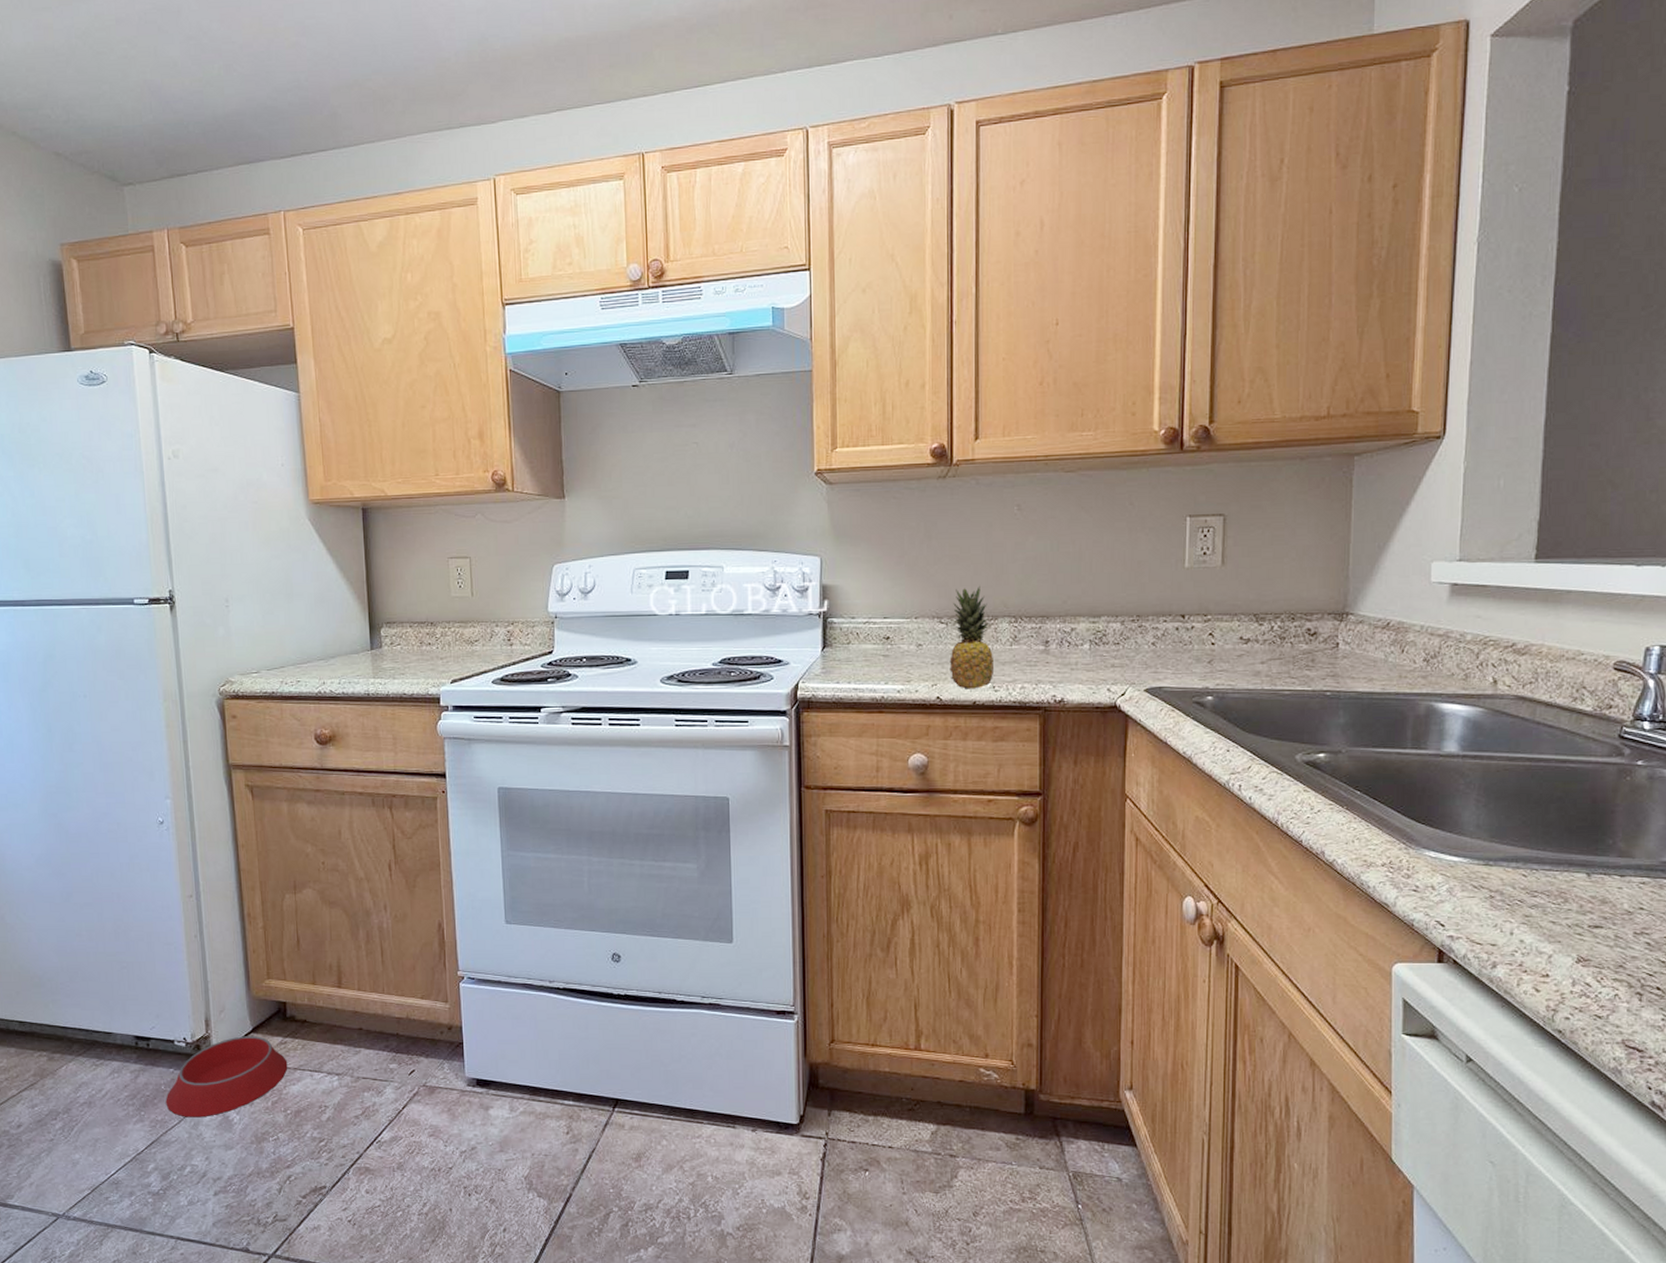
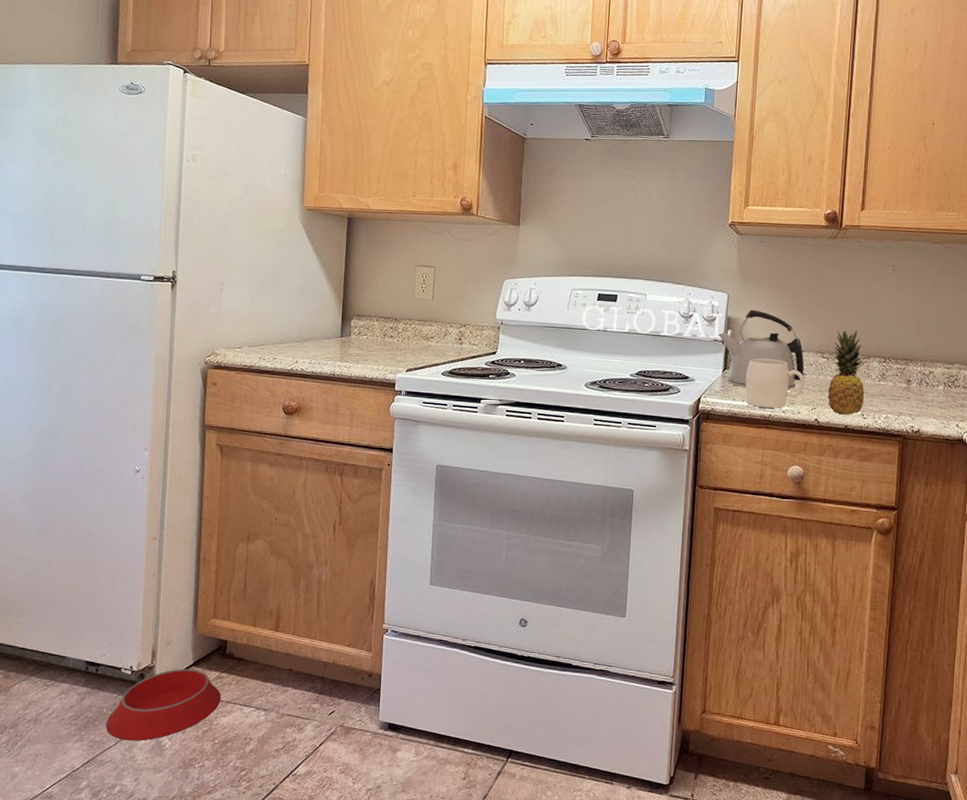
kettle: none [813,573,919,668] -> present [718,309,805,390]
mug: none [850,630,921,689] -> present [745,358,805,408]

